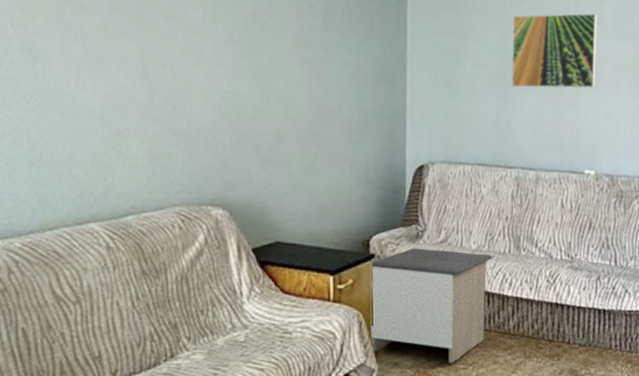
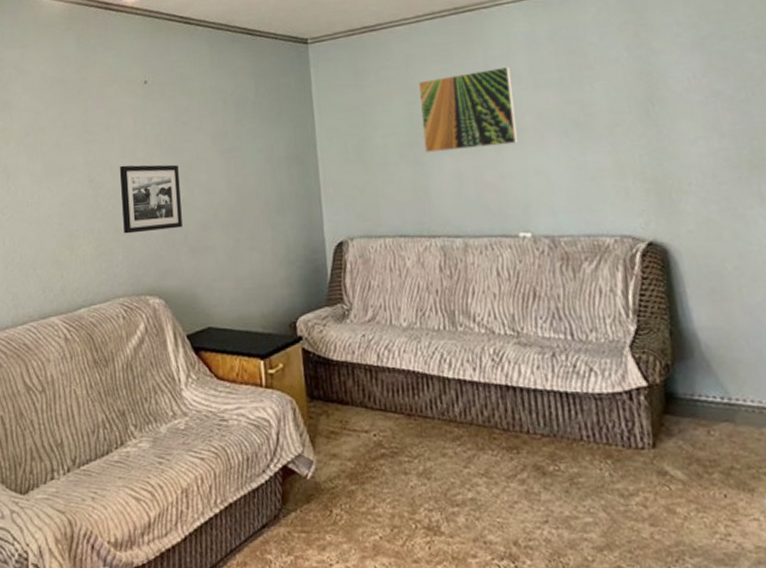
picture frame: none [183,62,254,139] -> present [120,164,183,234]
nightstand: present [370,248,493,363] -> none [301,328,429,455]

